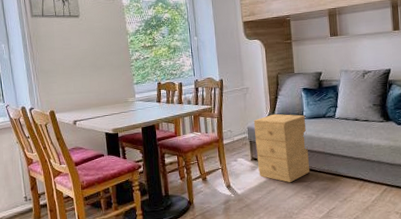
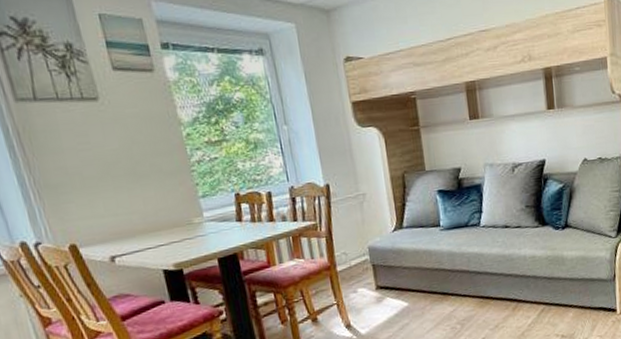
nightstand: present [253,113,309,183] -> none [375,225,452,314]

